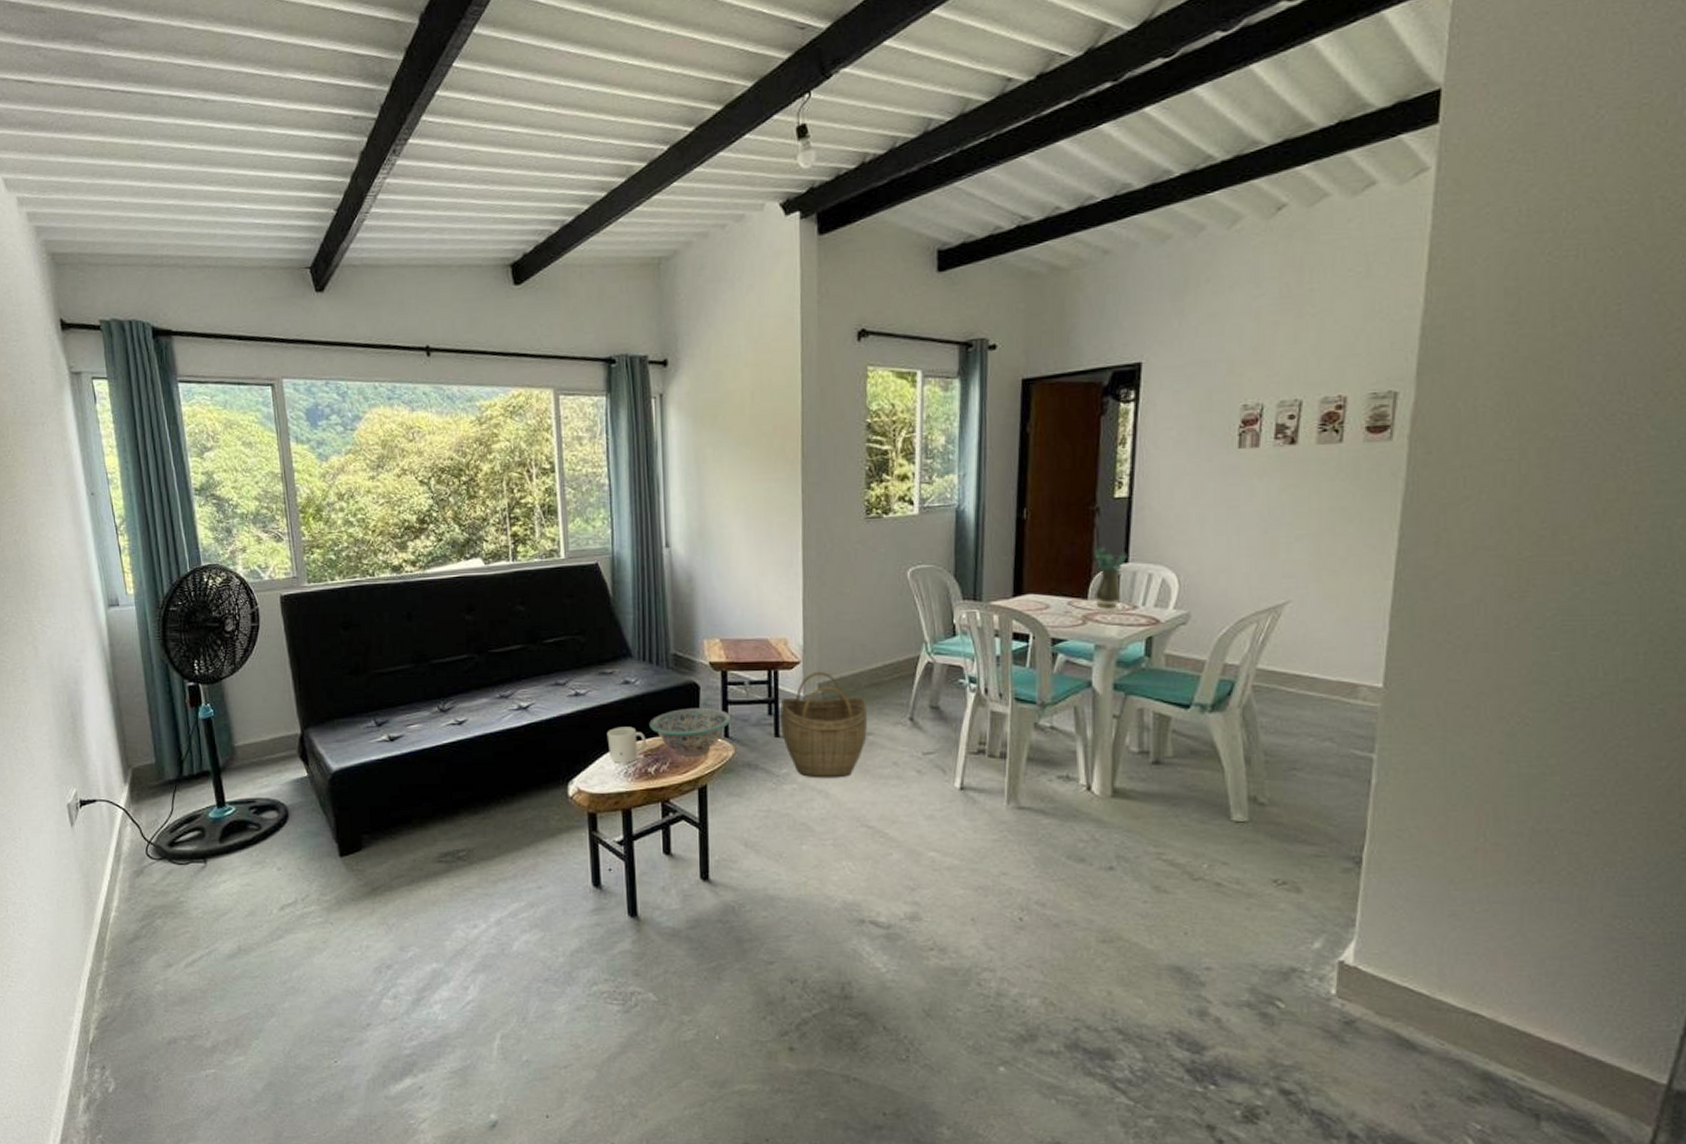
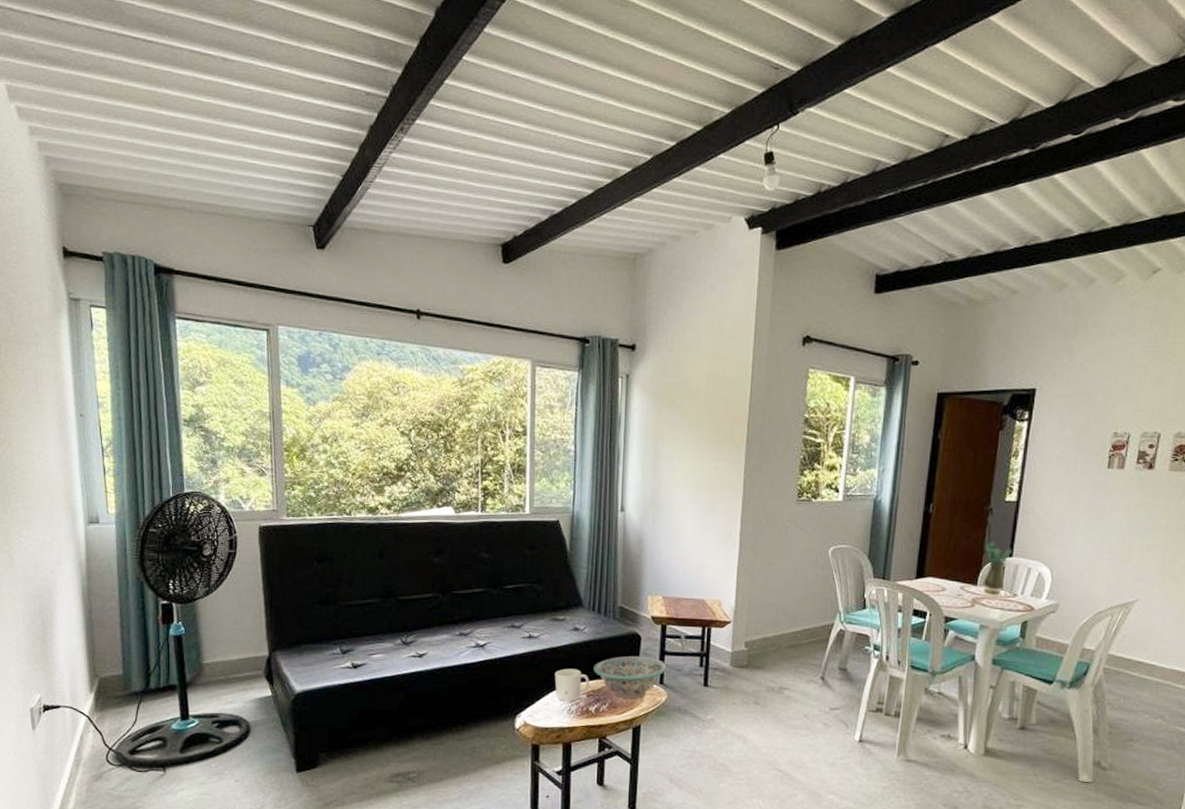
woven basket: present [780,672,868,778] -> none [710,632,786,726]

